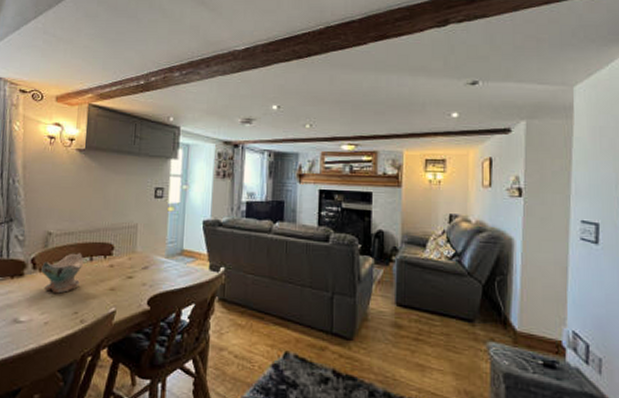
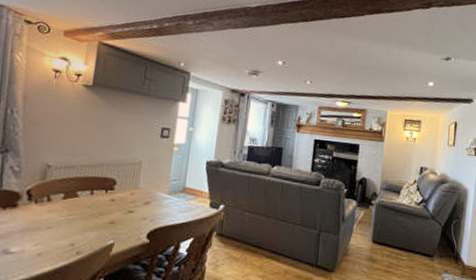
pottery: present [41,253,83,294] -> none [37,186,83,226]

